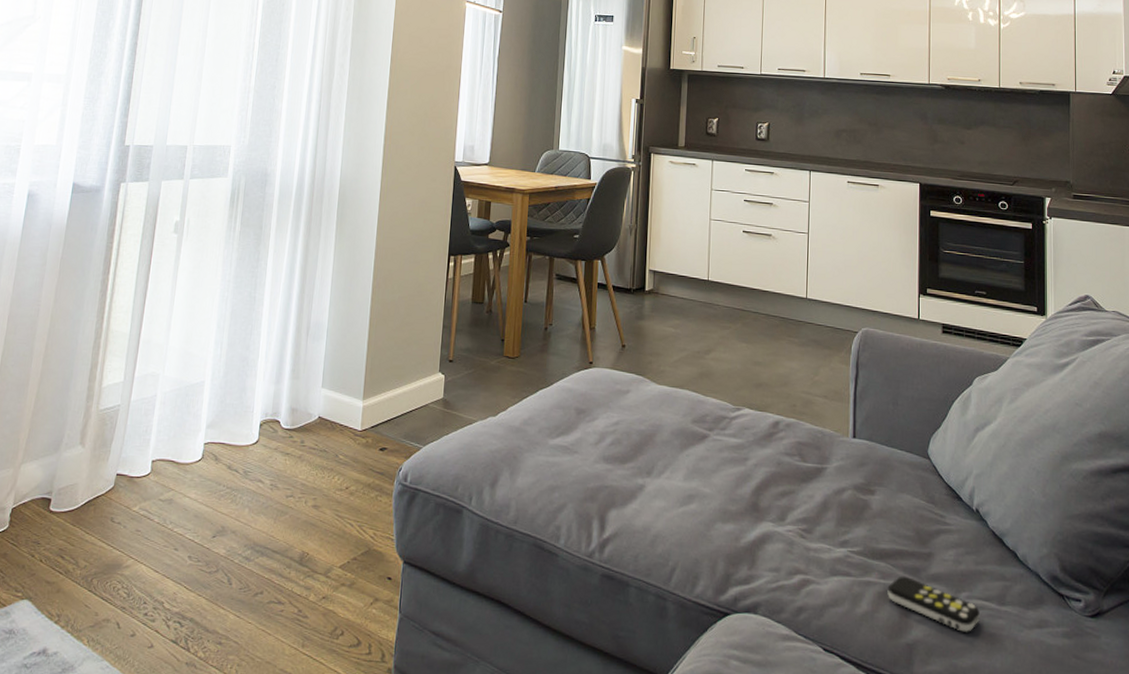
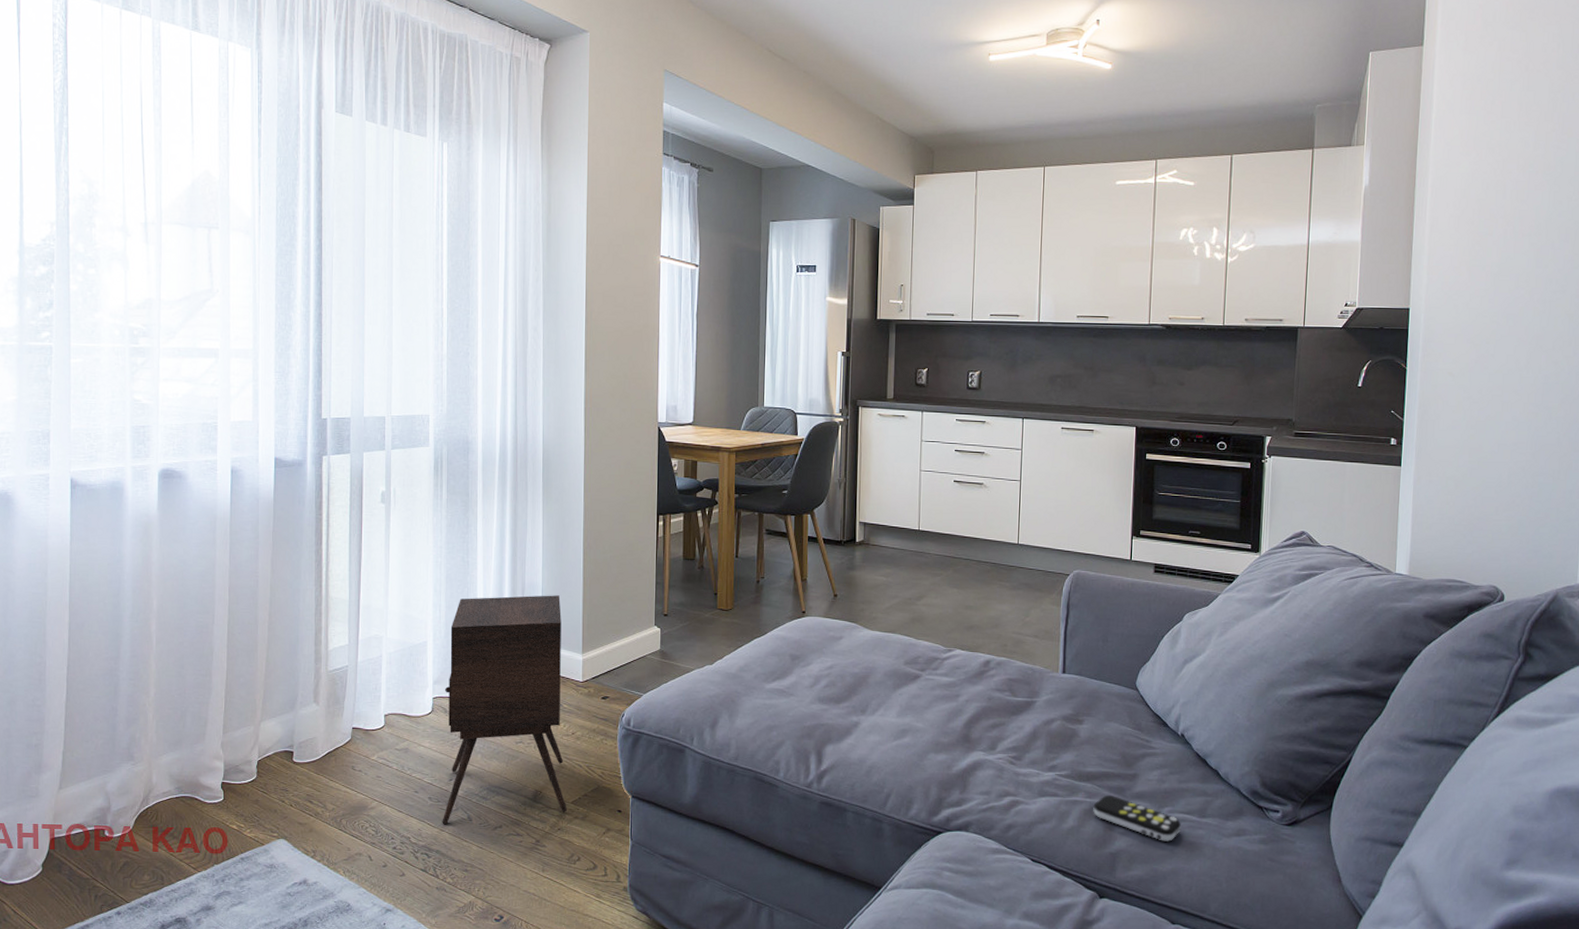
side table: none [199,335,345,589] -> present [442,595,567,825]

